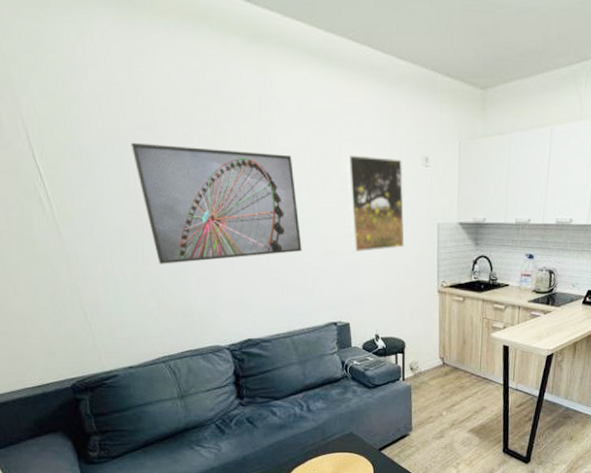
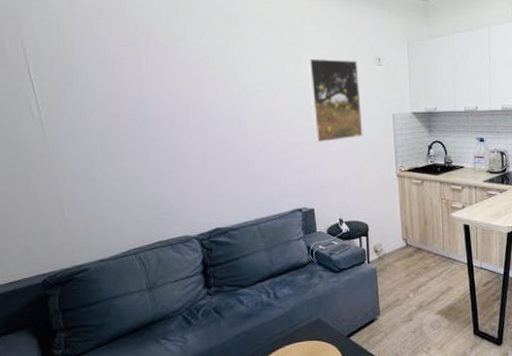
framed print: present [131,142,302,264] -> none [116,56,268,161]

